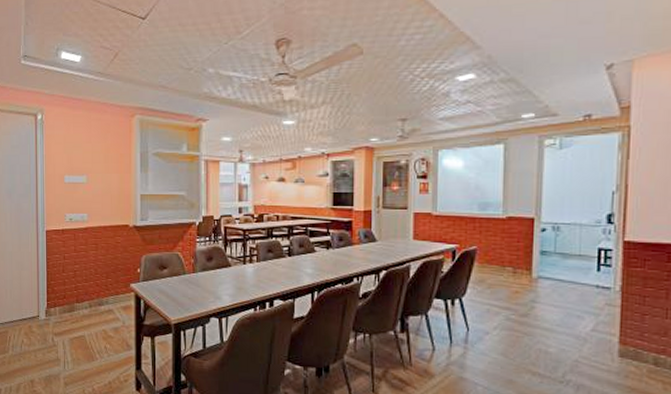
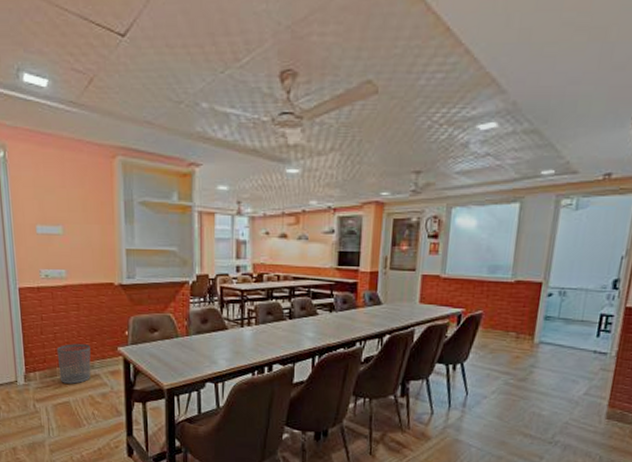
waste bin: none [76,281,106,319] -> present [56,344,91,384]

